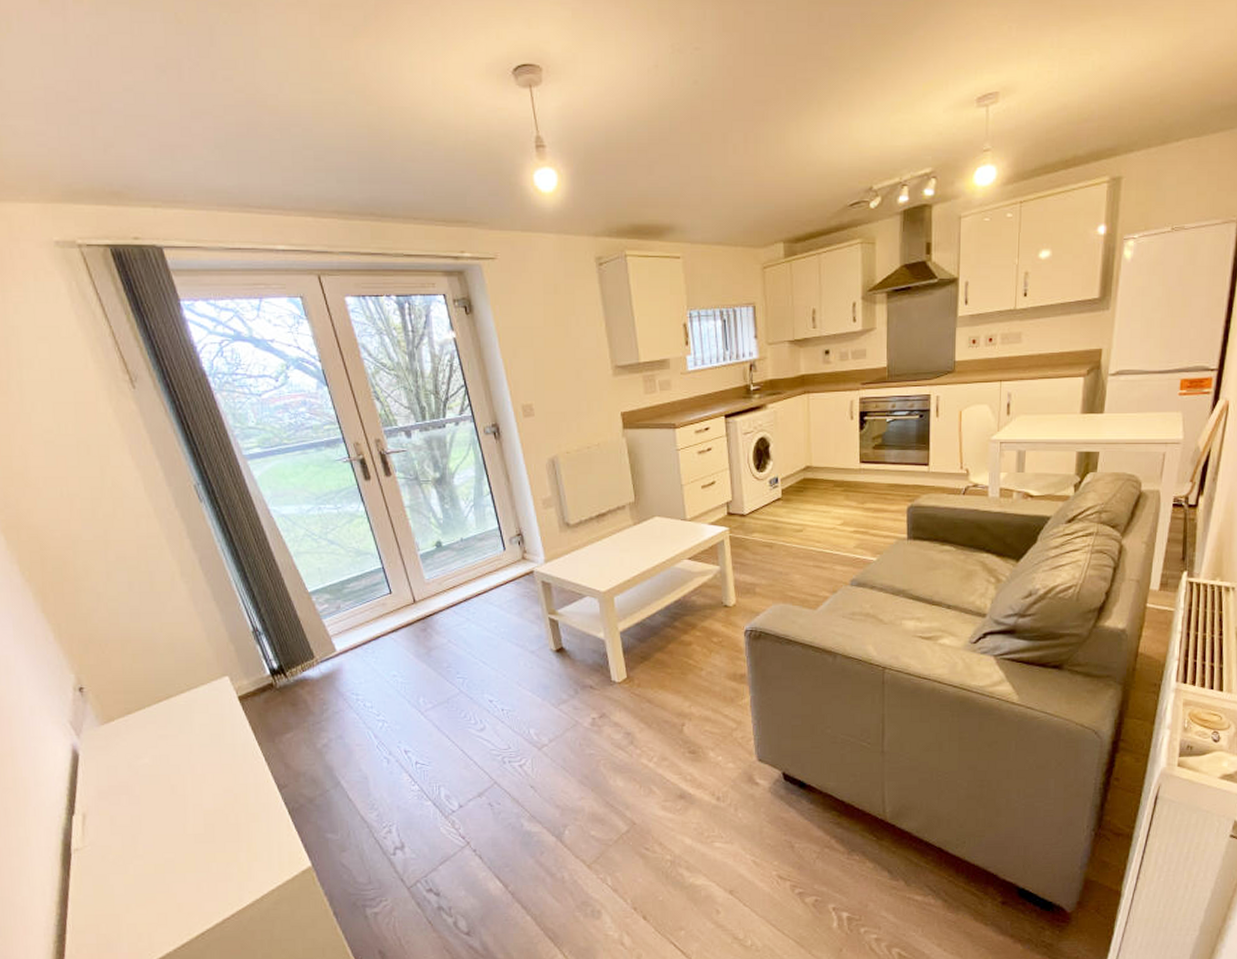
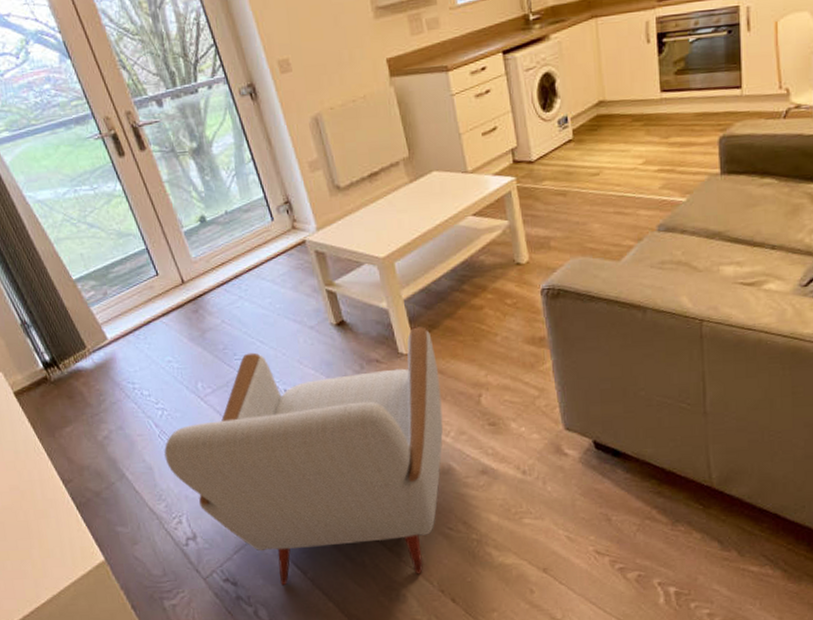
armchair: none [381,658,648,898] -> present [164,326,444,586]

